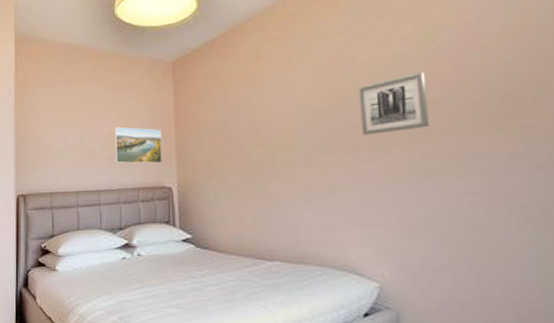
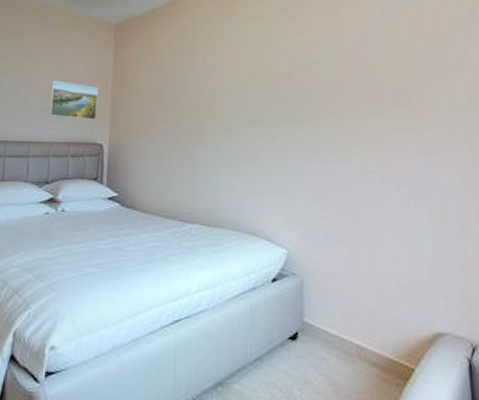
wall art: present [358,72,429,135] -> none [279,60,335,111]

